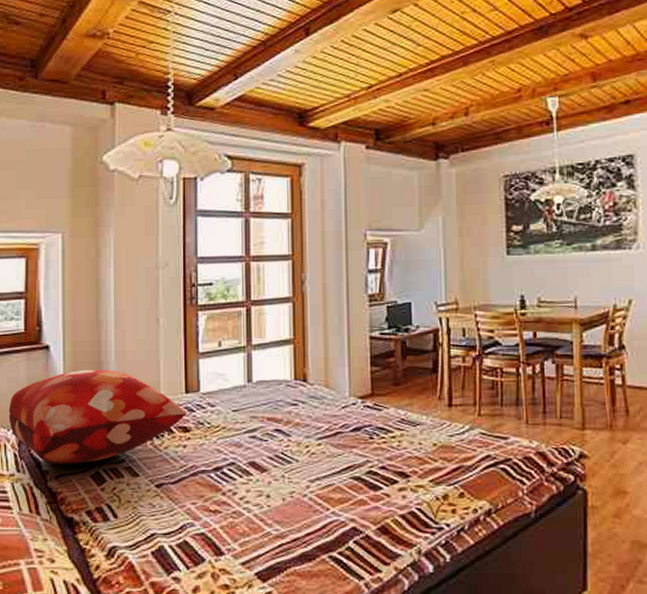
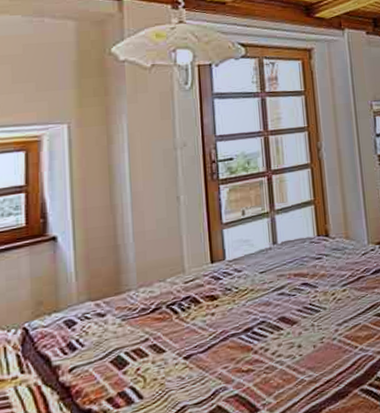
decorative pillow: present [8,370,186,464] -> none [8,251,213,358]

